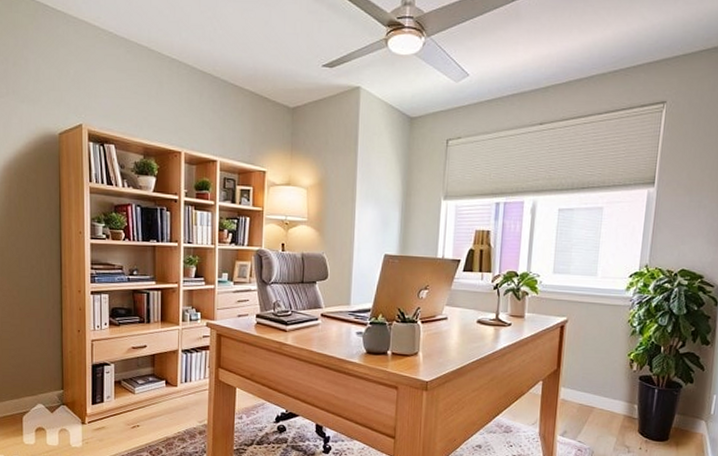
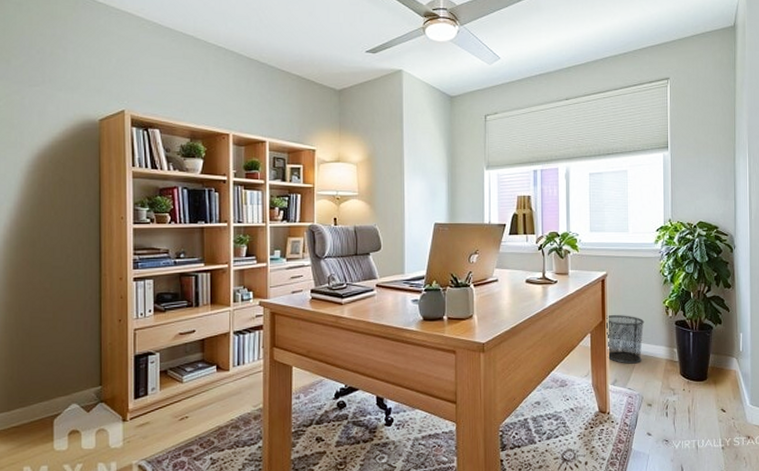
waste bin: none [558,364,605,417] -> present [606,315,645,364]

